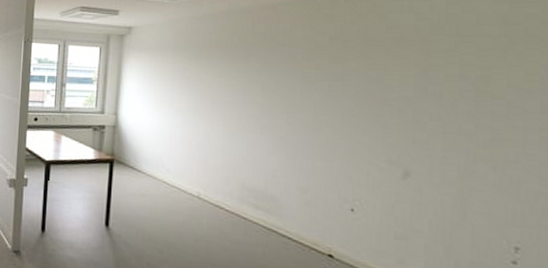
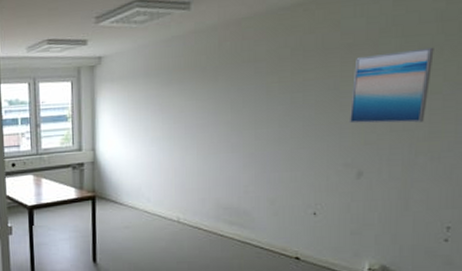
wall art: none [394,50,495,127] -> present [349,47,434,124]

